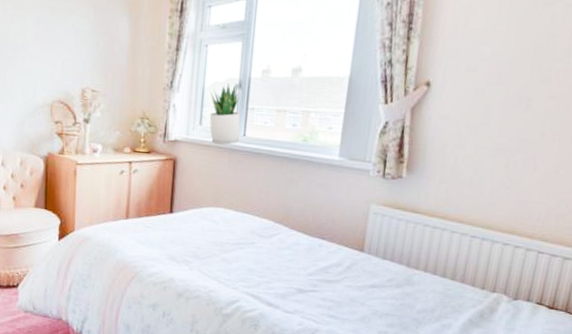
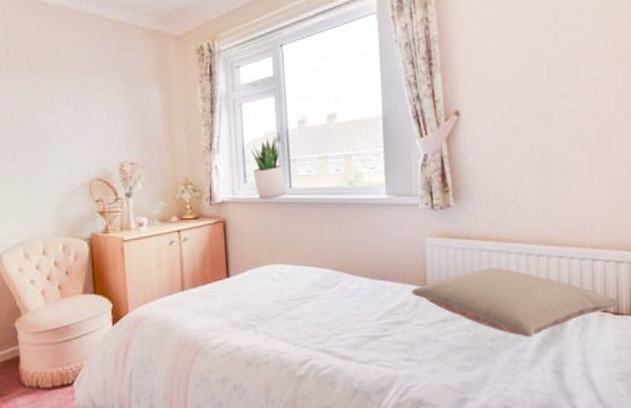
pillow: none [347,243,557,316] -> present [412,267,619,338]

